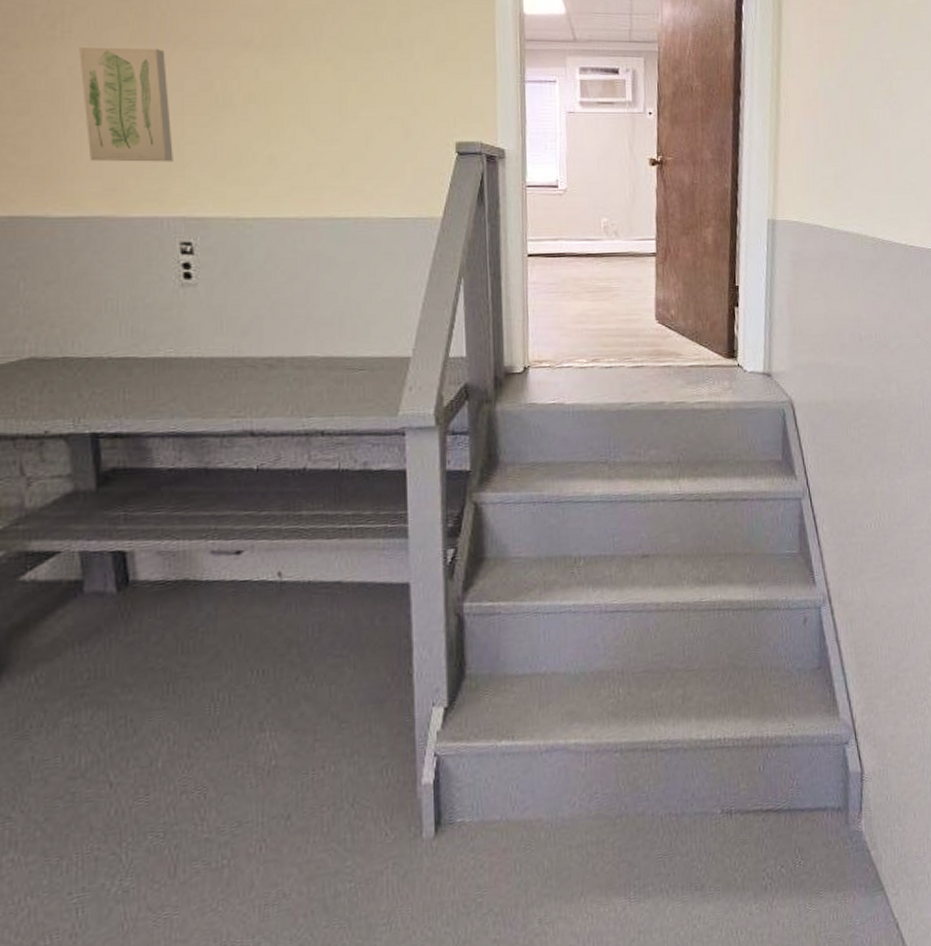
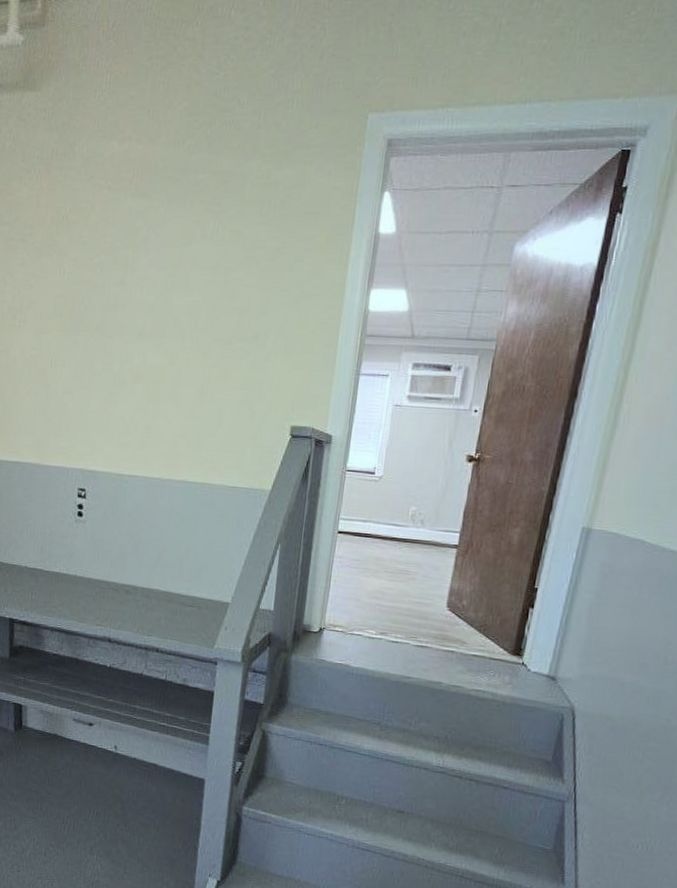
wall art: present [79,46,173,162] -> none [27,333,84,426]

